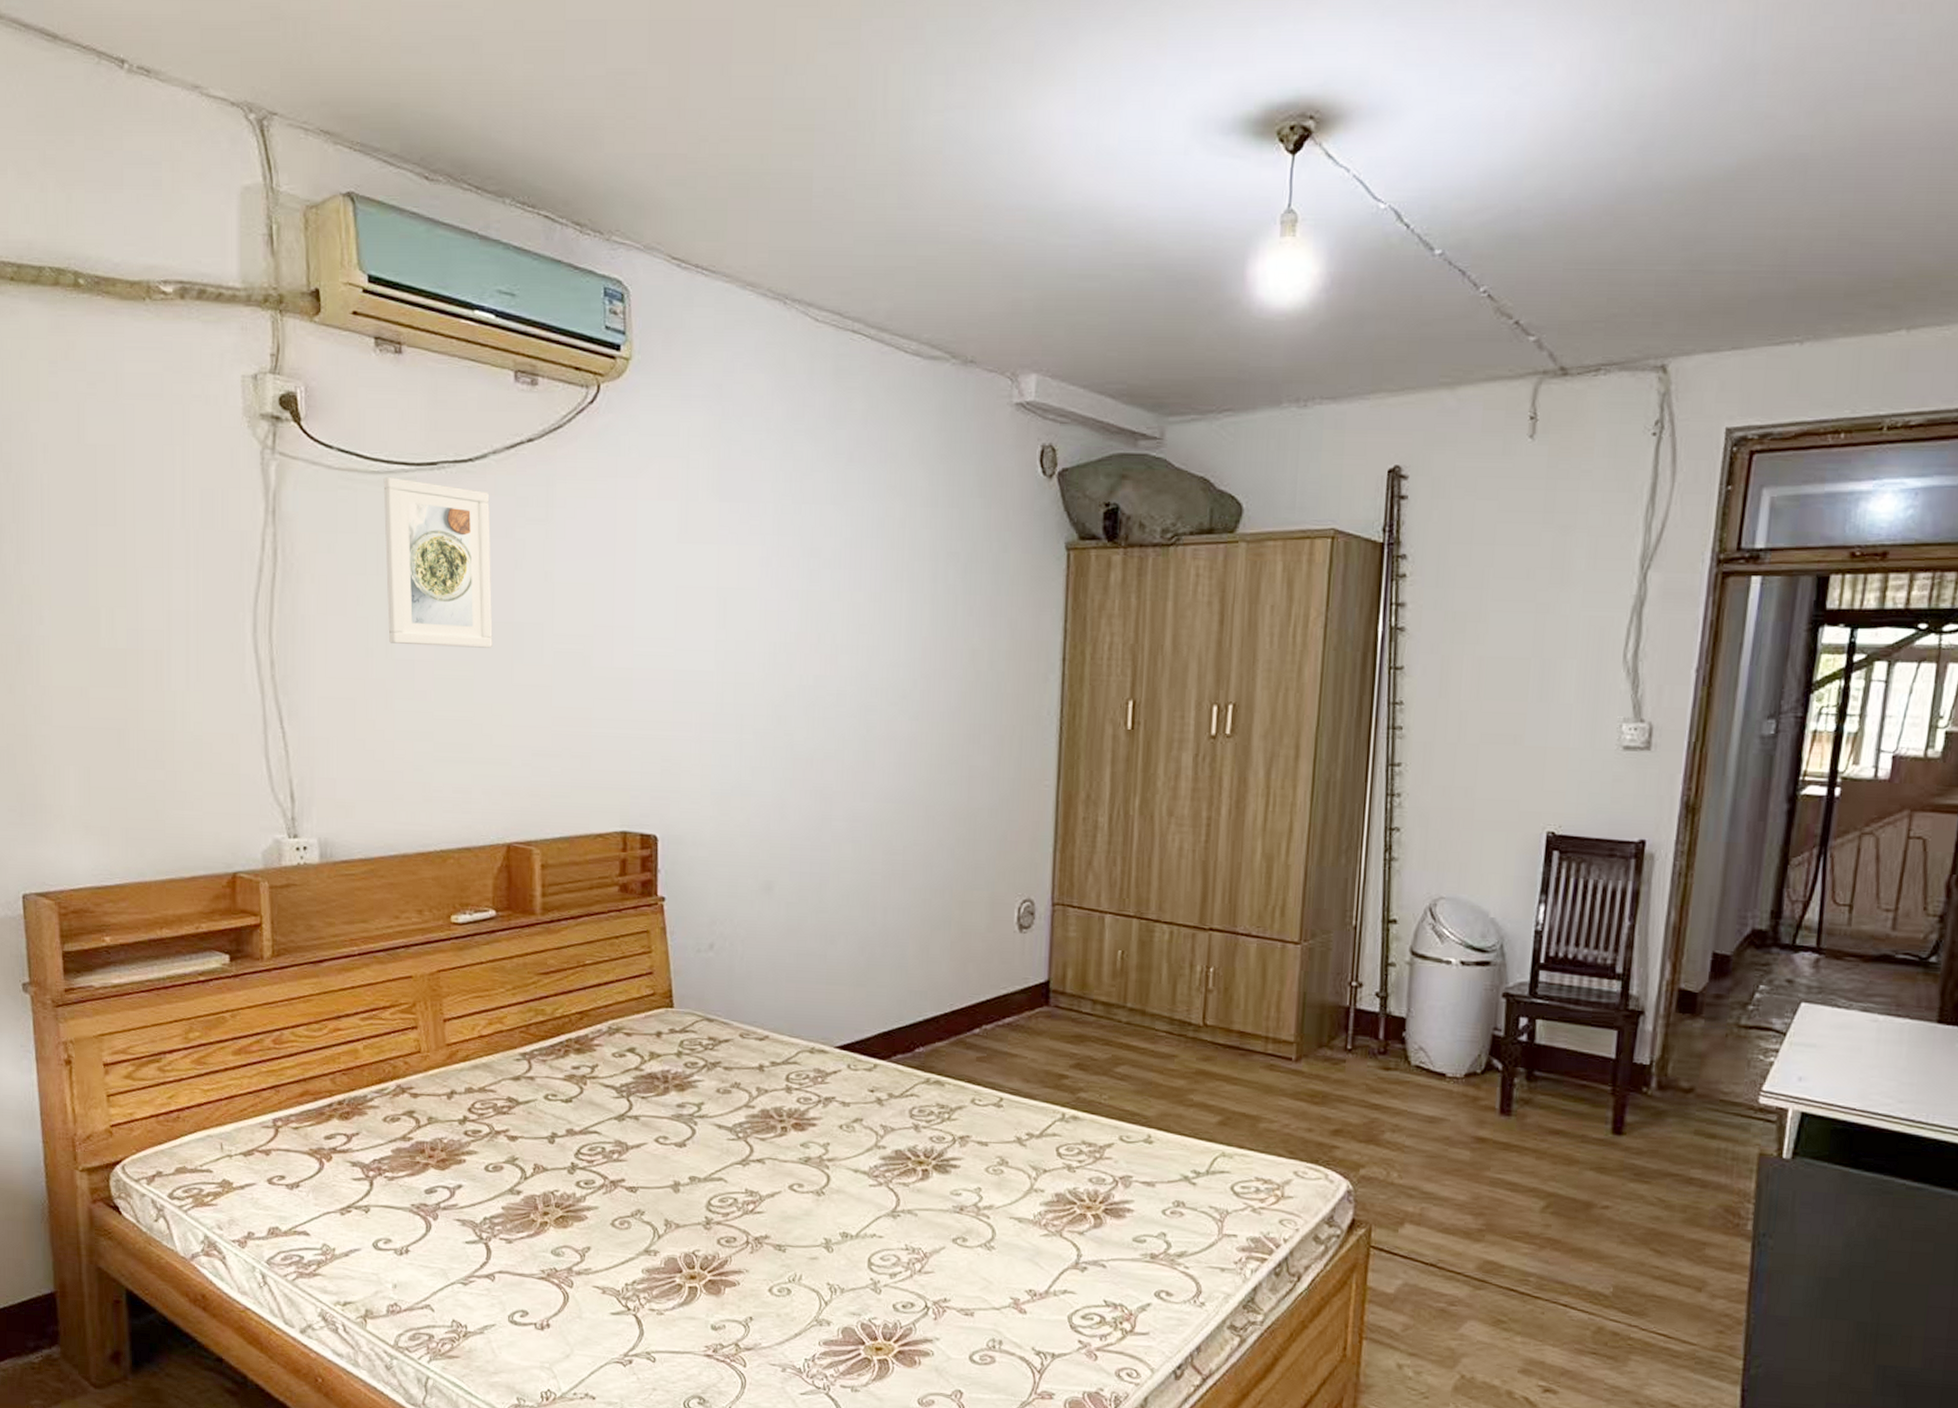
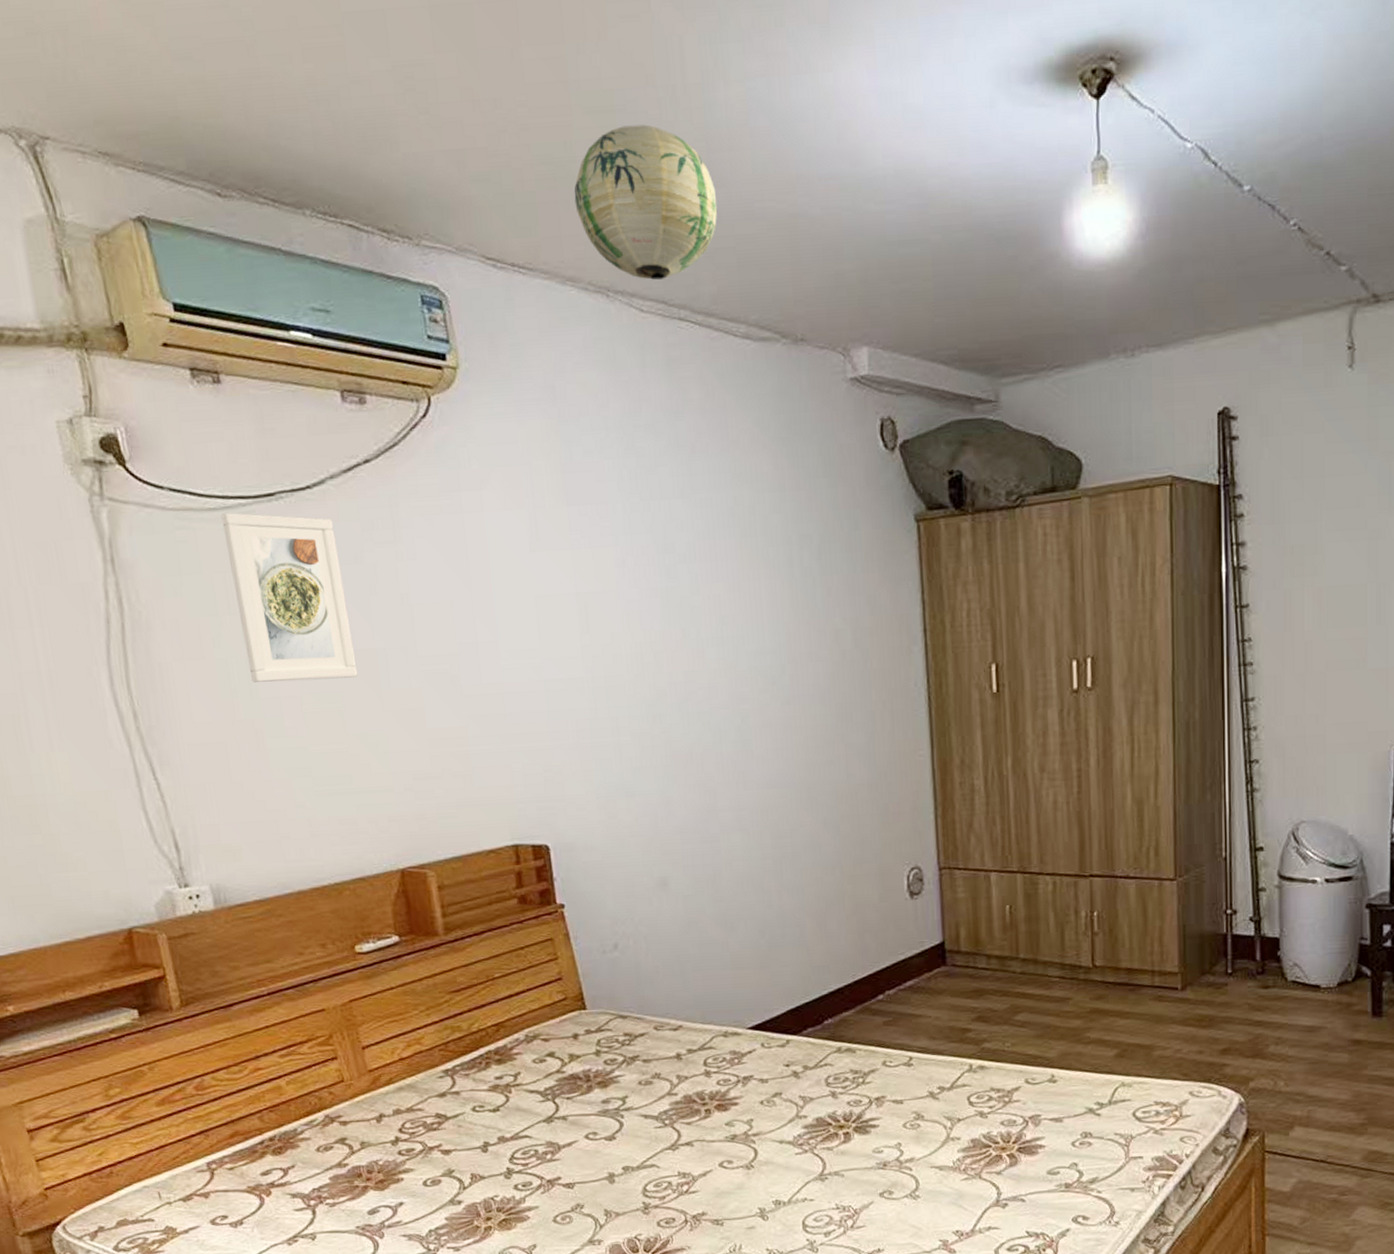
paper lantern: none [764,144,903,292] -> present [574,124,718,280]

